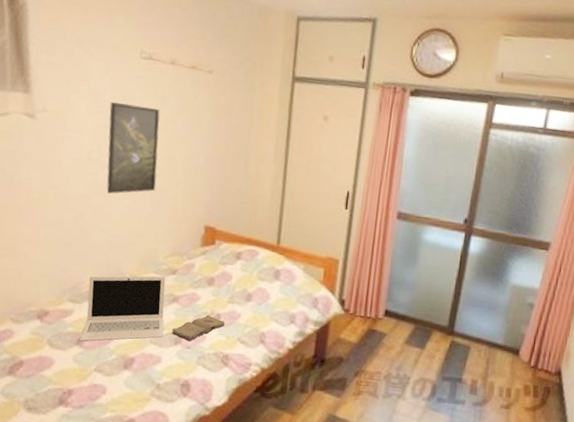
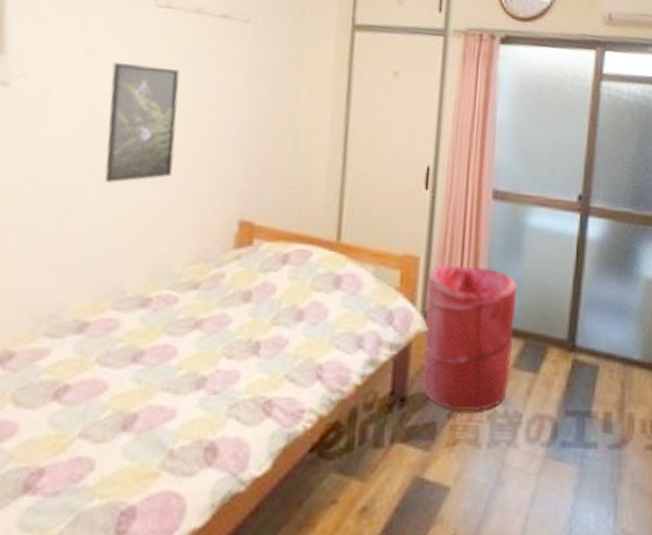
laptop: present [79,276,166,342] -> none [57,292,185,395]
diary: present [172,315,225,341] -> none [192,343,267,382]
laundry hamper: none [336,266,412,373] -> present [421,265,517,412]

